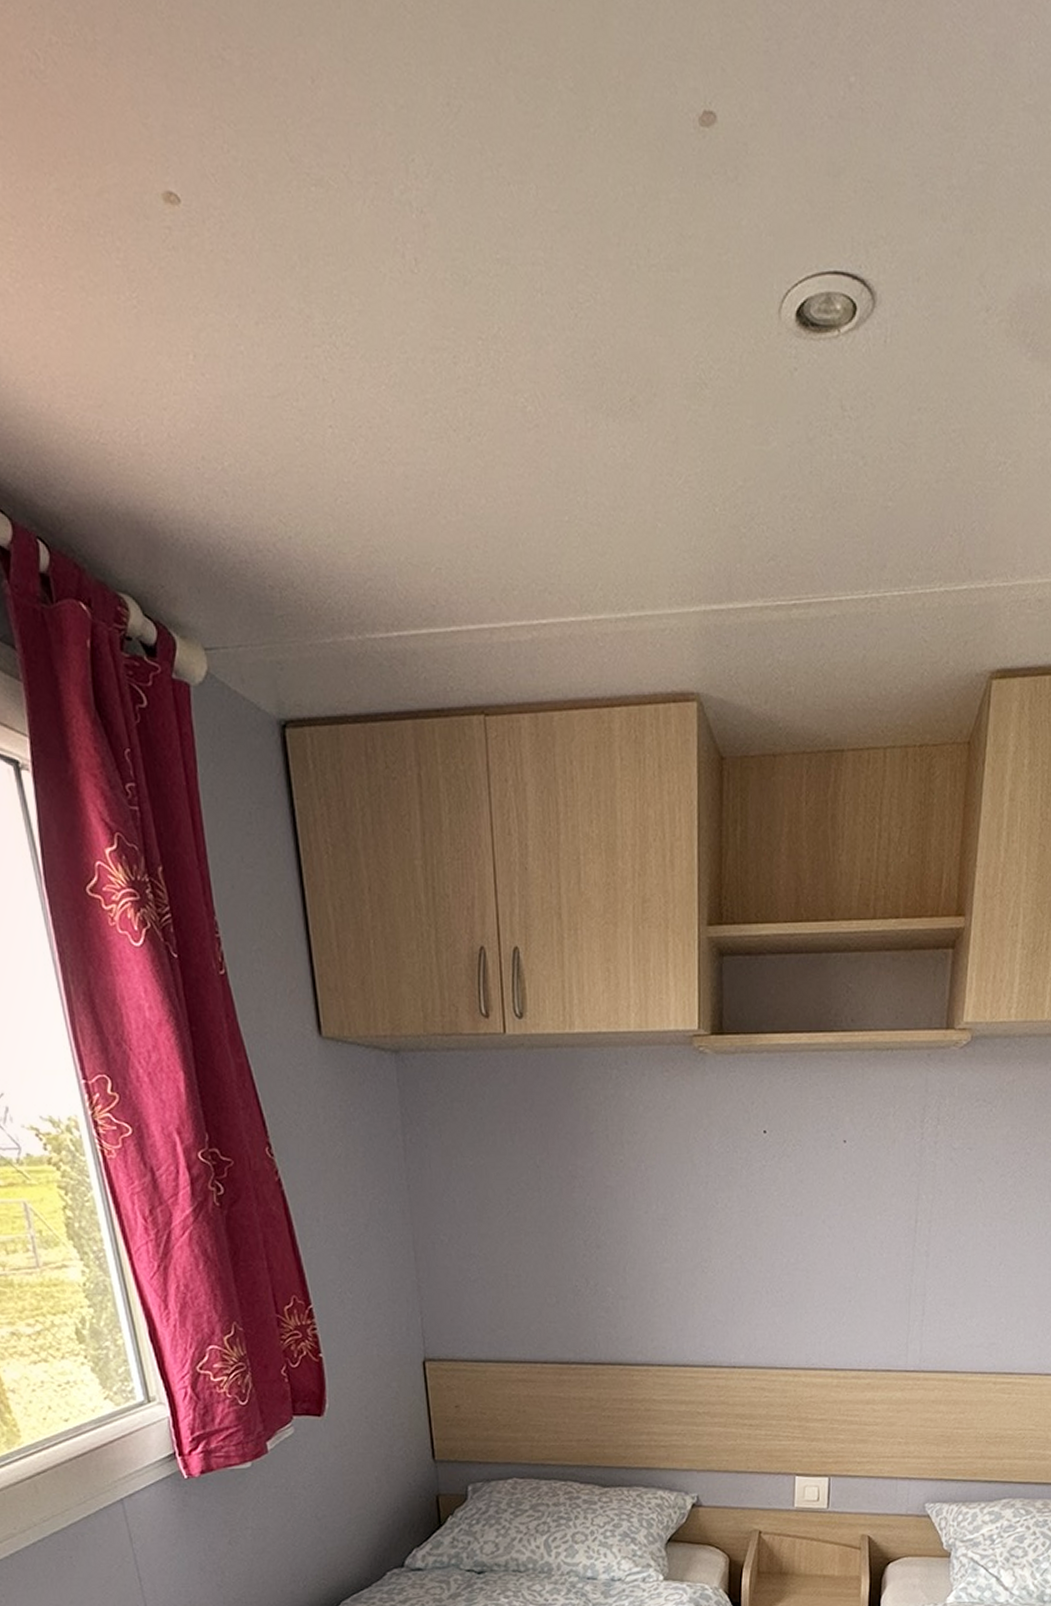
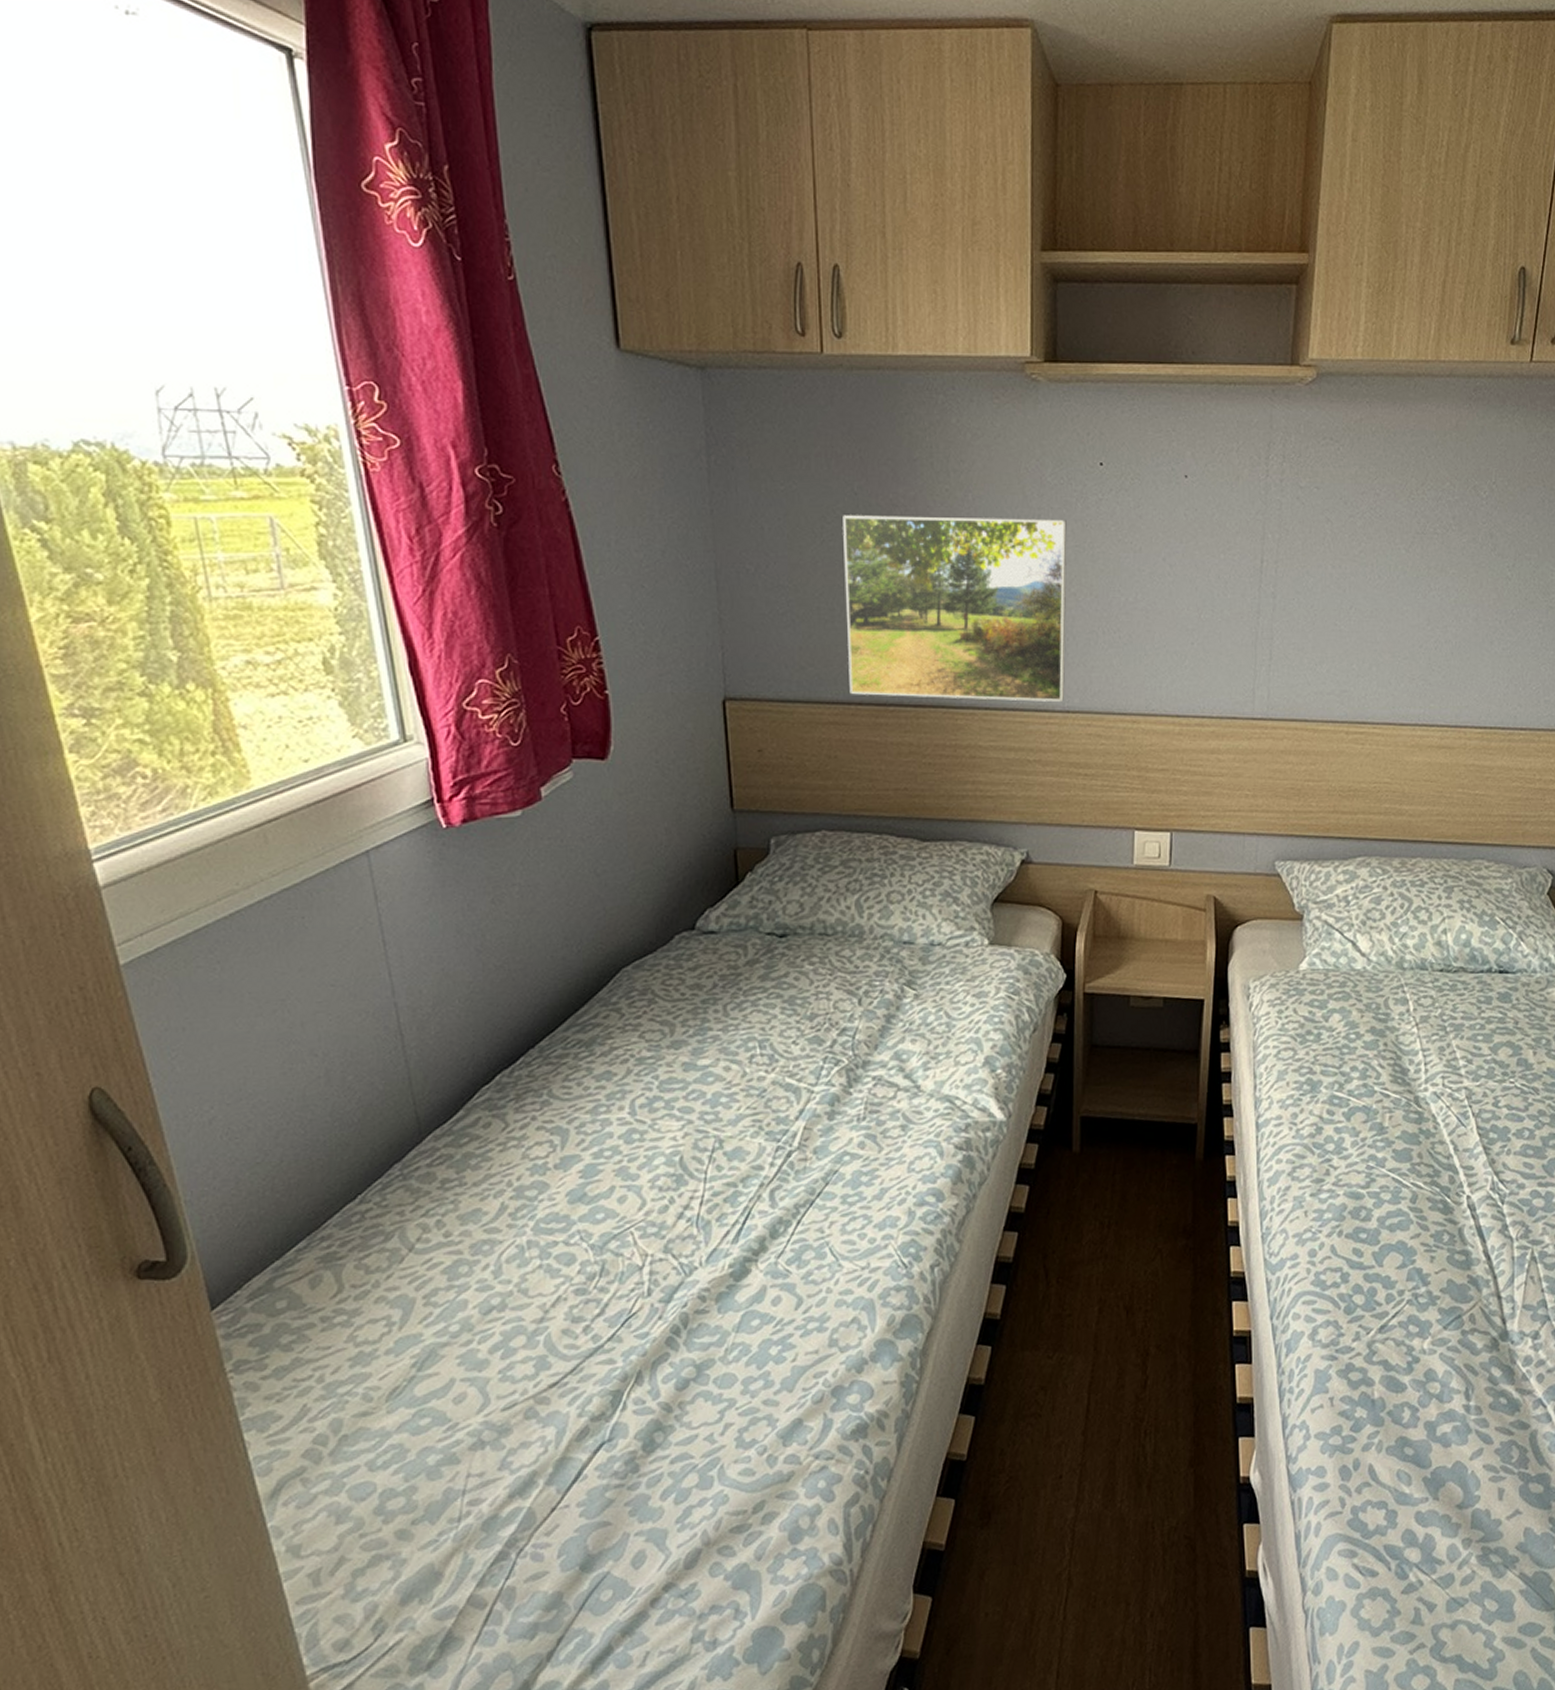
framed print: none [526,1185,733,1359] -> present [843,515,1067,703]

